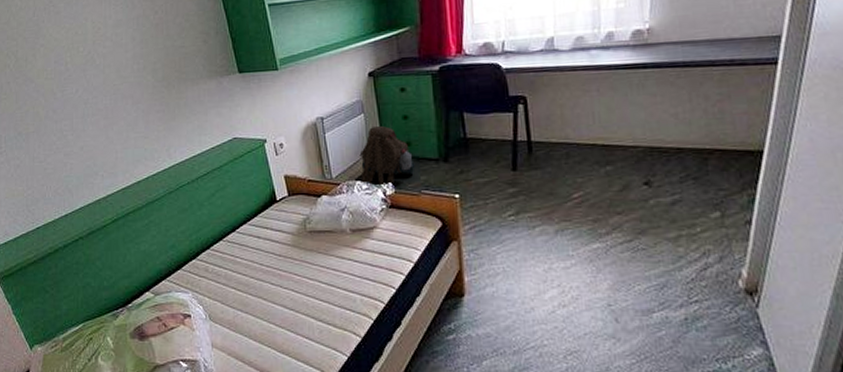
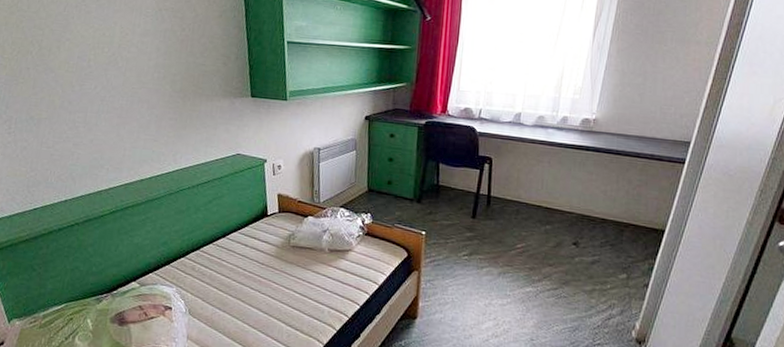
backpack: present [359,125,415,187] -> none [344,163,393,216]

